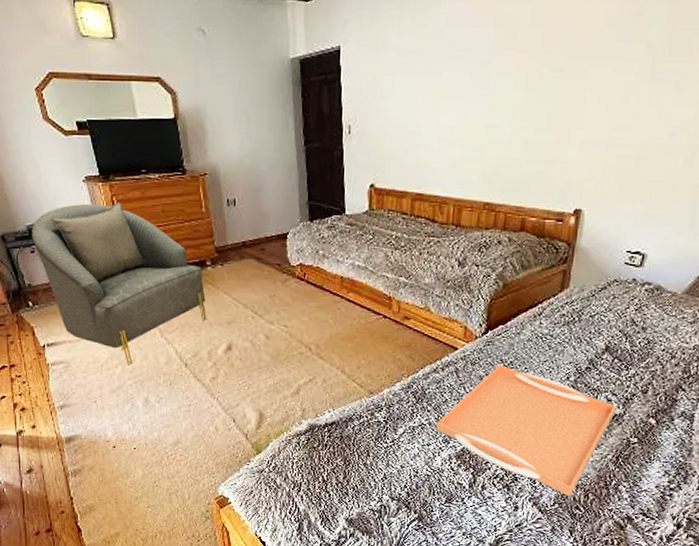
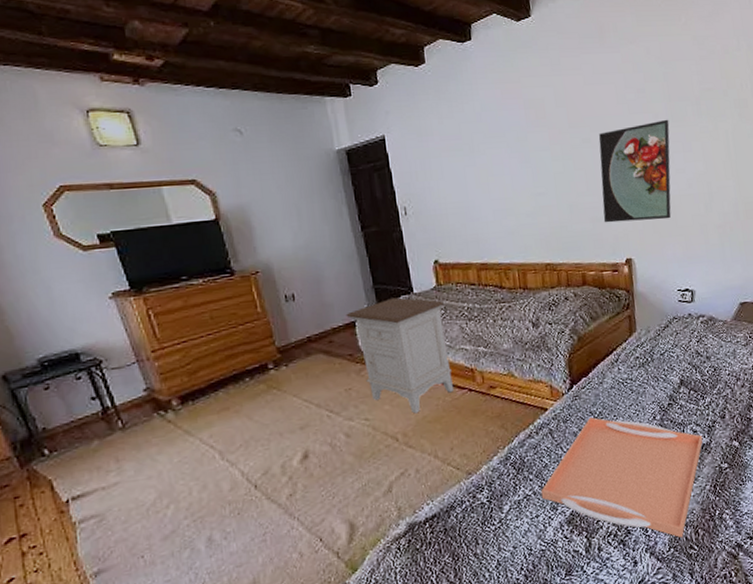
armchair: present [31,202,207,365] -> none [44,315,276,502]
nightstand: none [279,216,373,329] -> present [346,297,453,414]
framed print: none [558,51,665,171] -> present [598,119,672,223]

